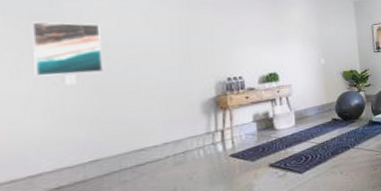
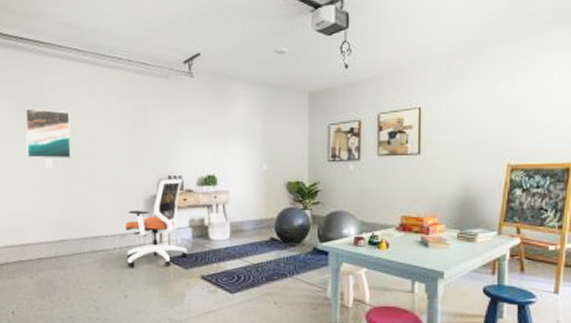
office chair: none [180,80,253,173] -> present [126,180,187,268]

